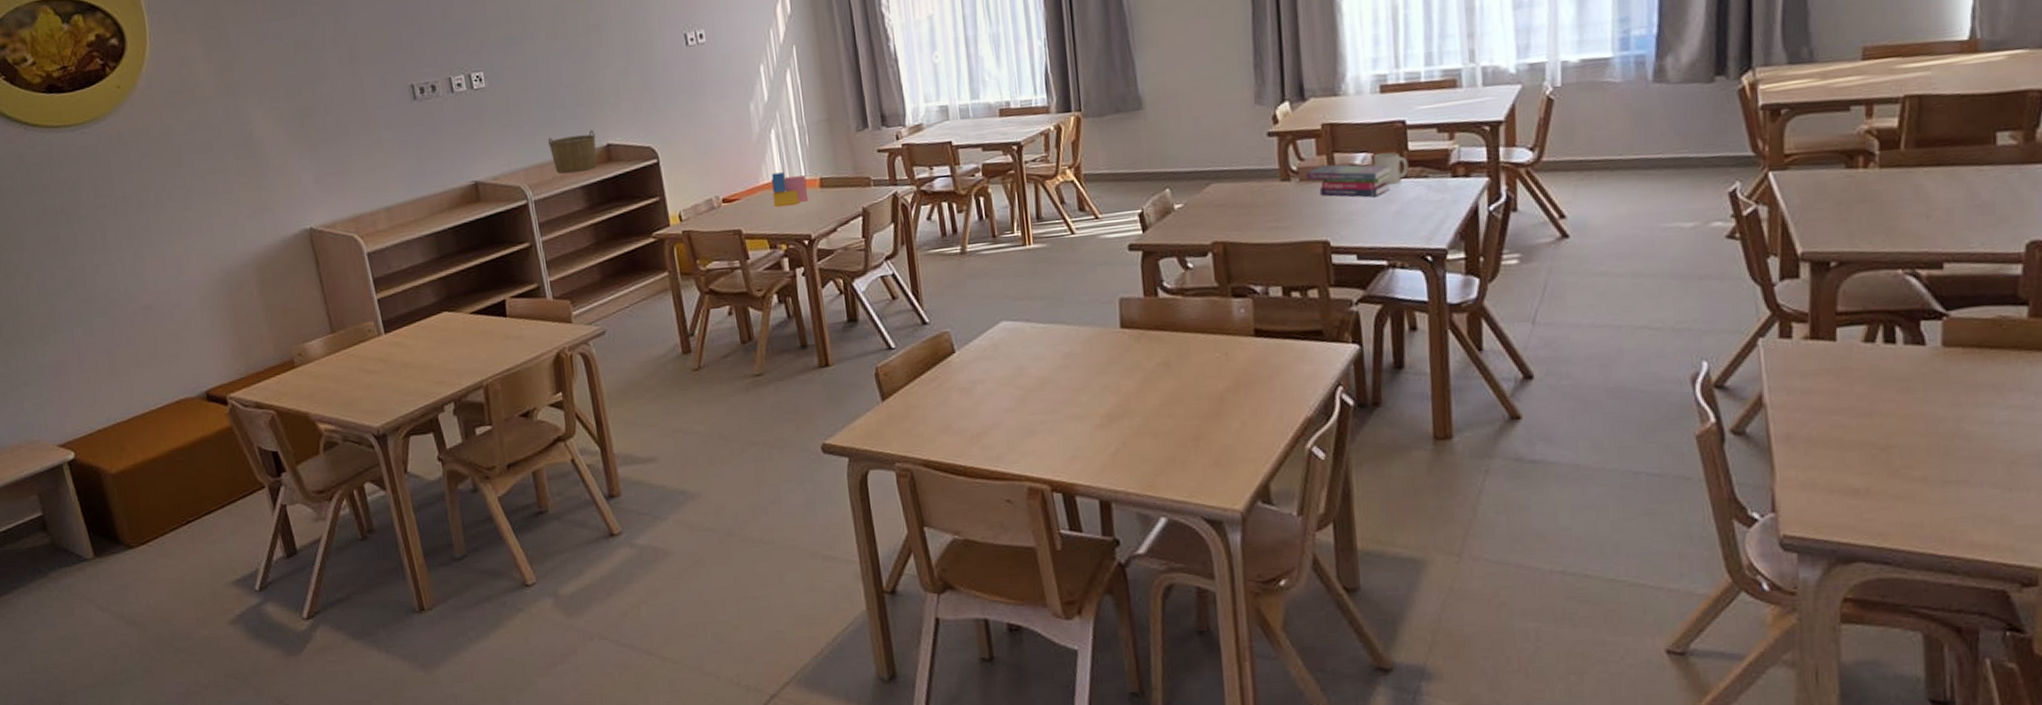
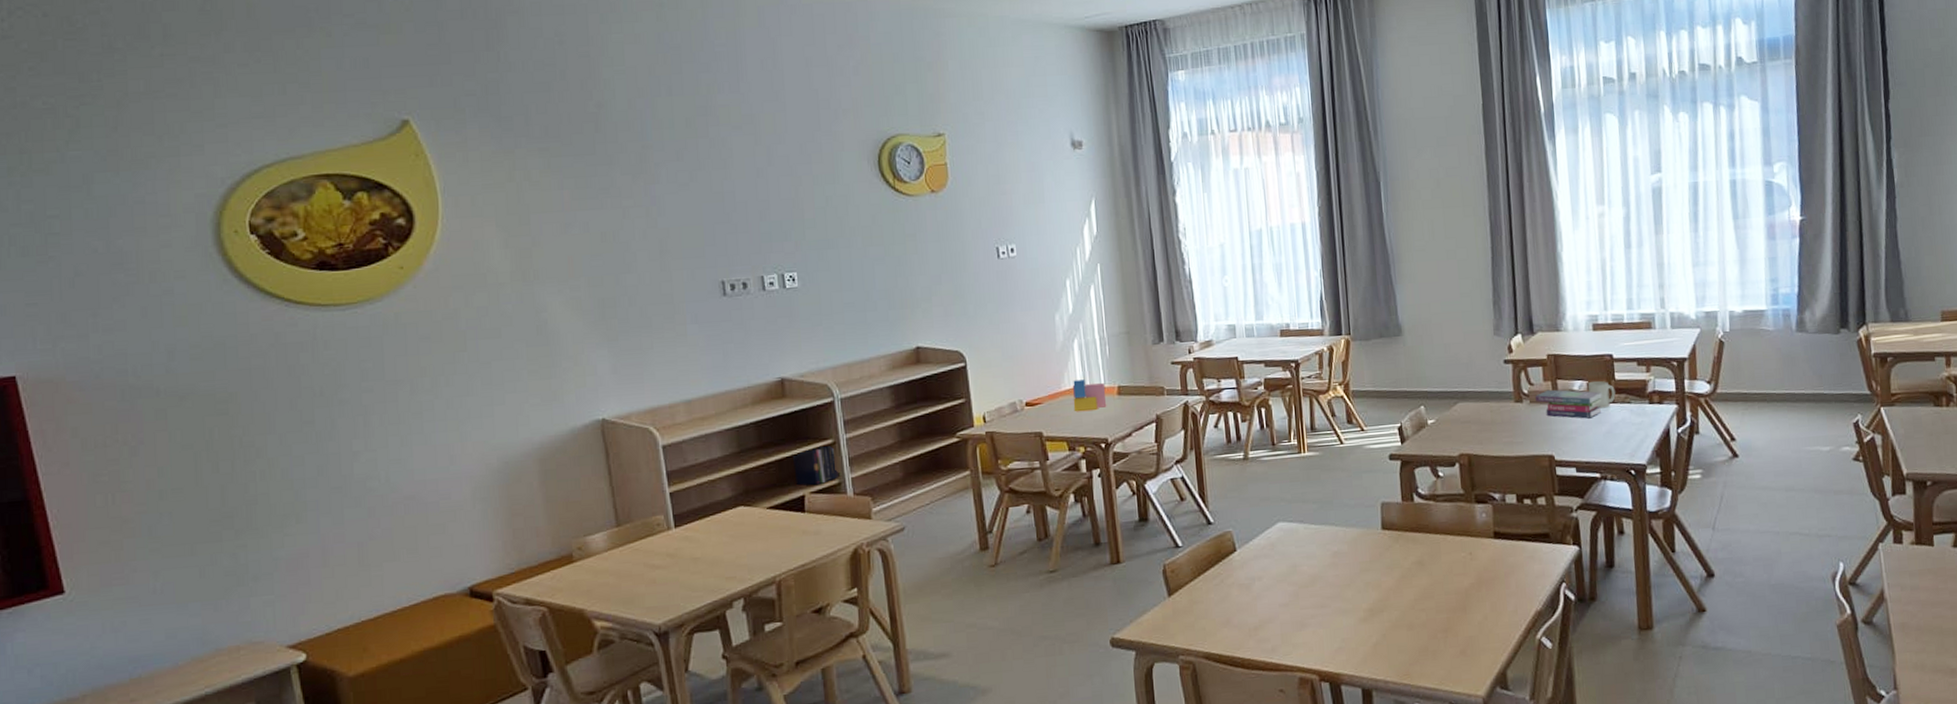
books: none [490,249,541,290] -> present [791,446,842,486]
basket: present [548,130,597,175] -> none [858,332,906,374]

